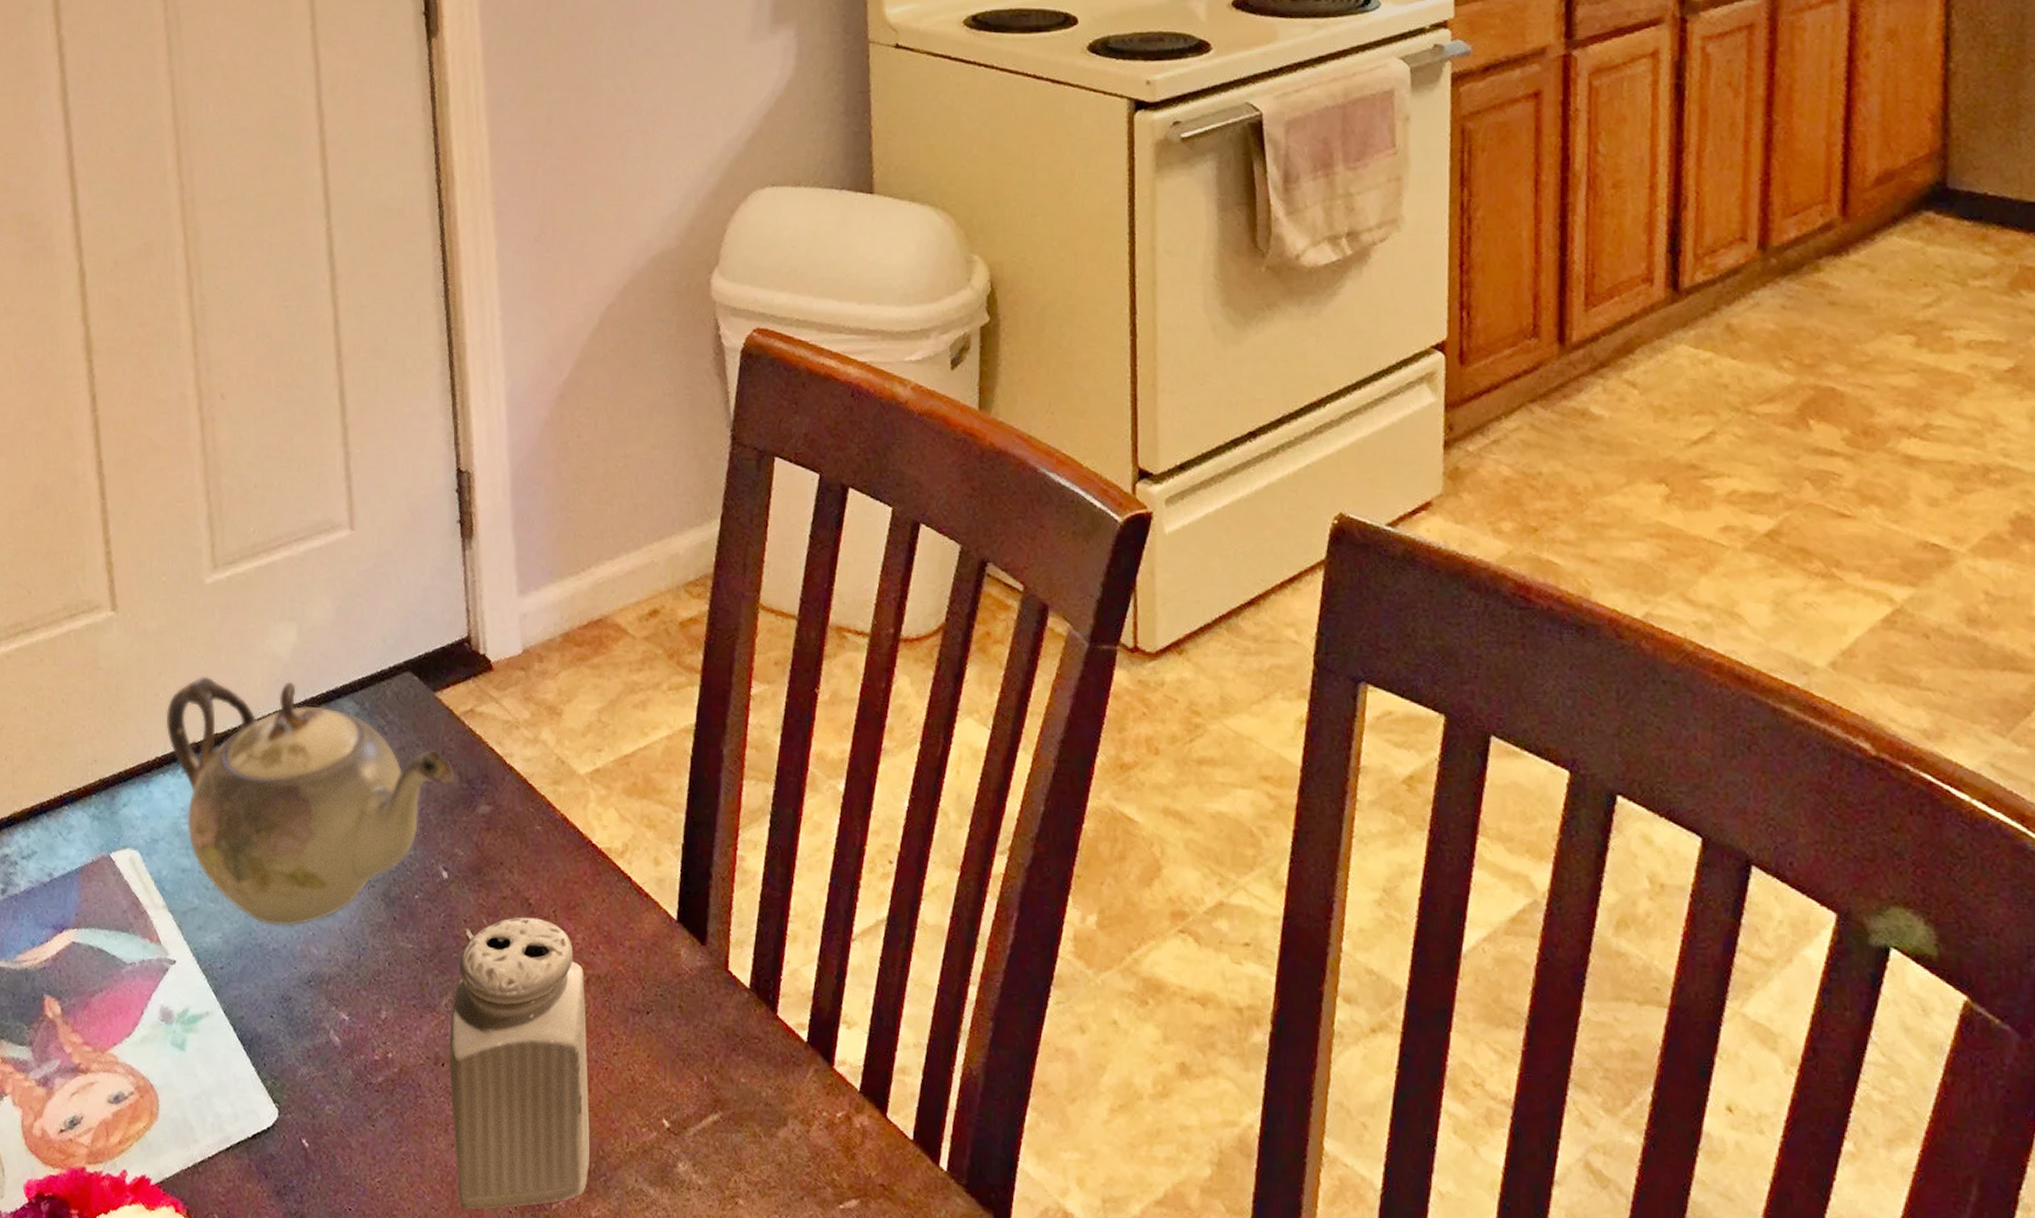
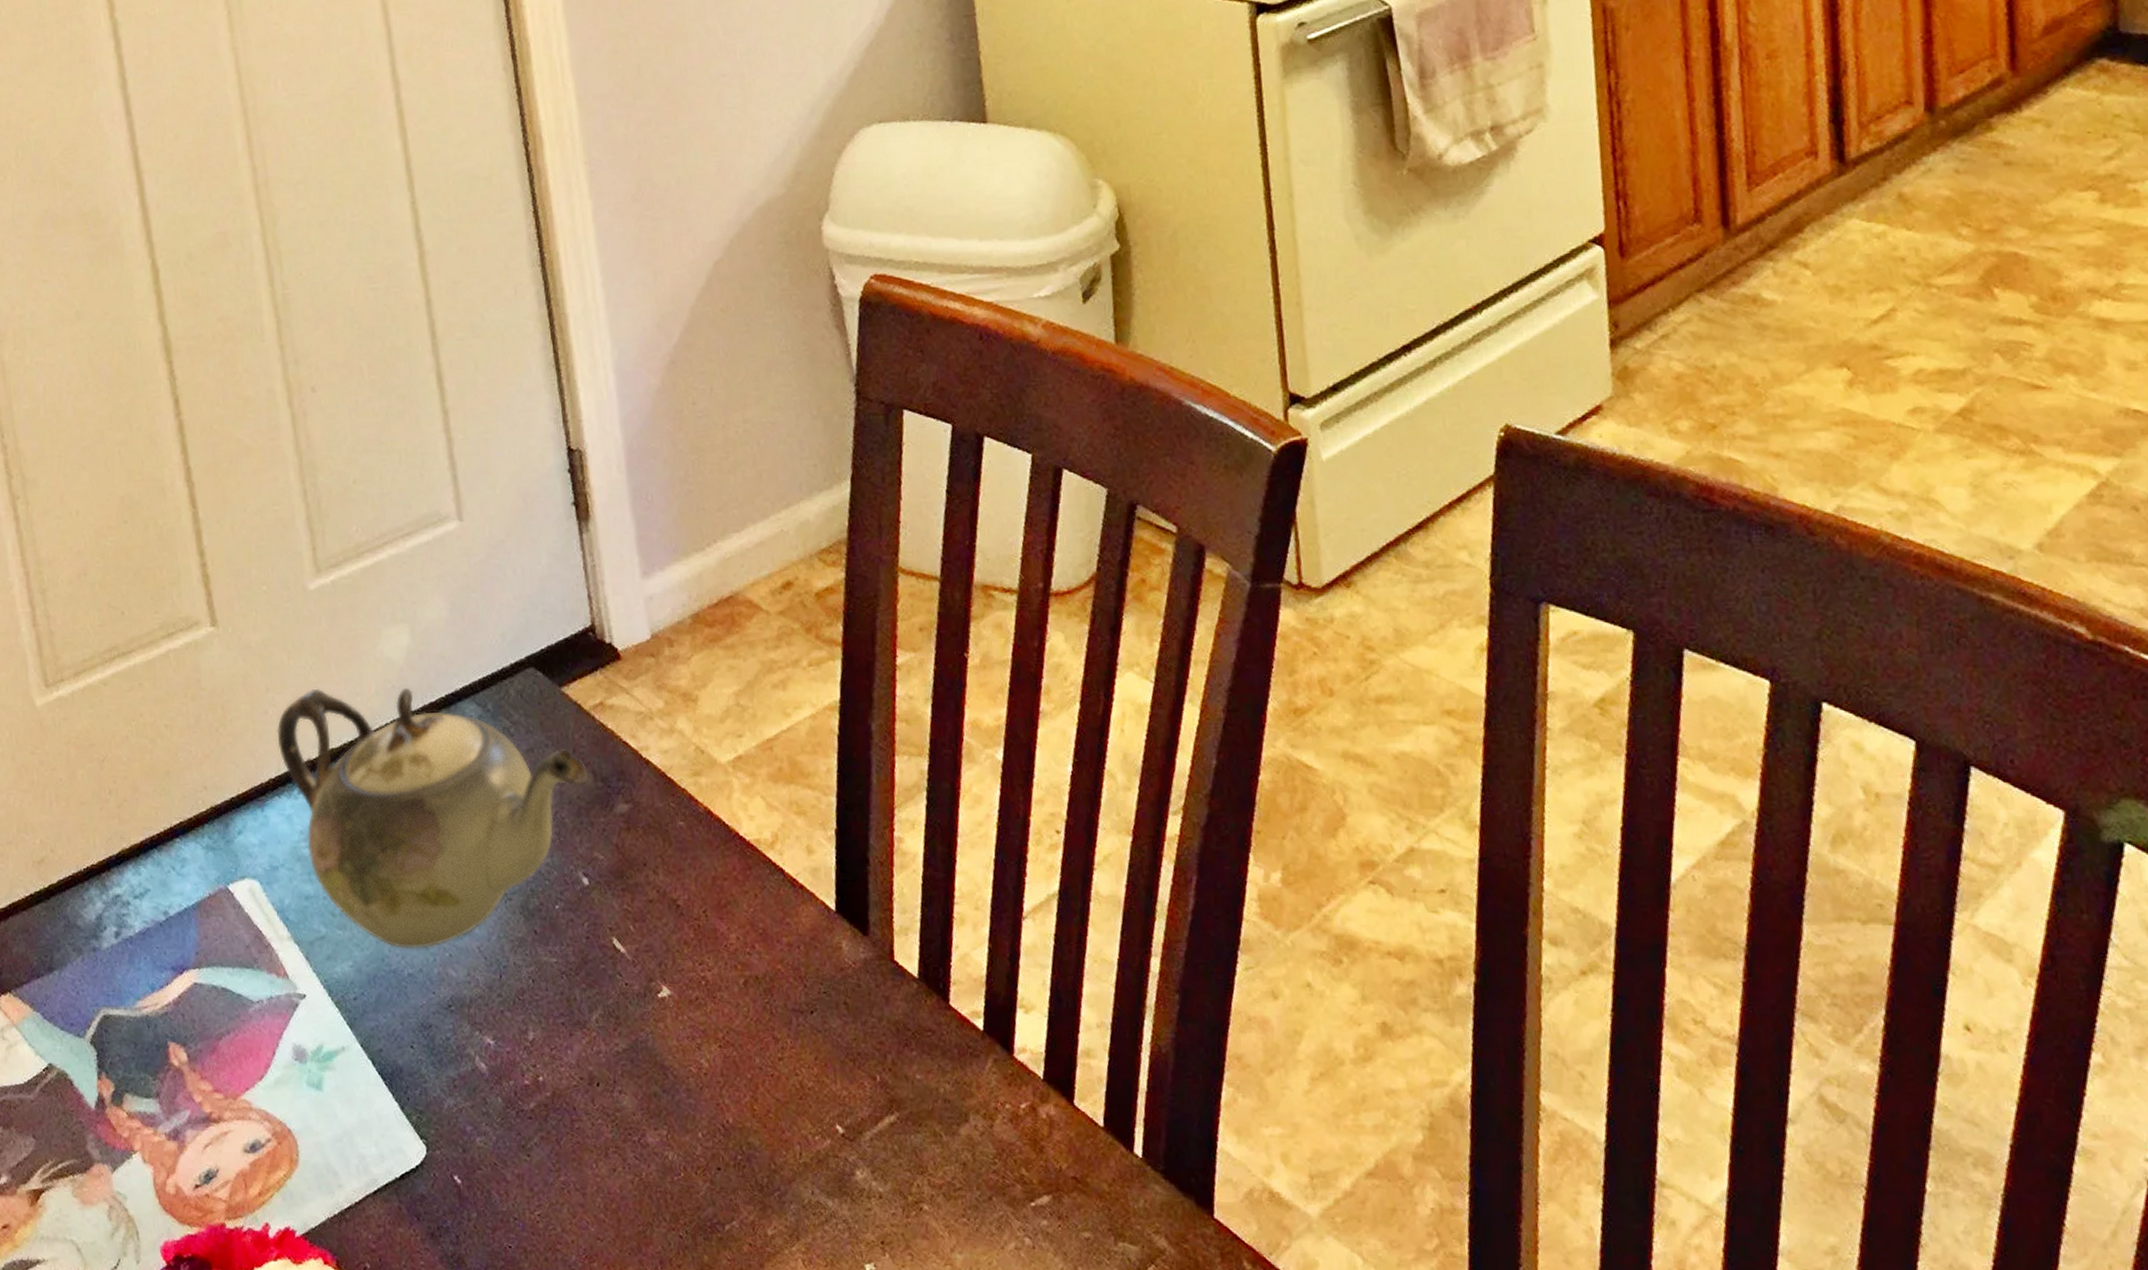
salt shaker: present [449,916,589,1209] -> none [602,920,762,1237]

